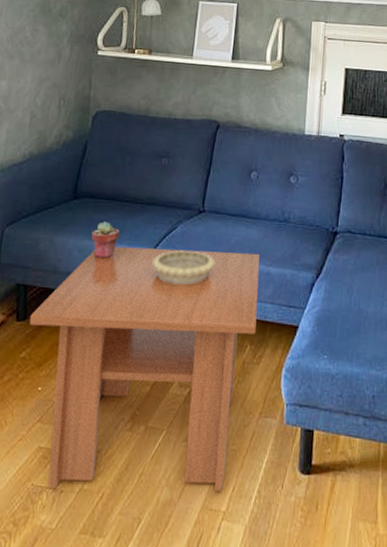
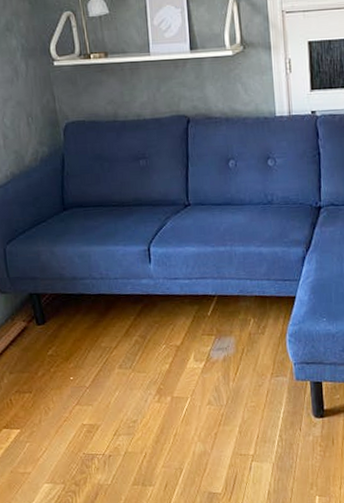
coffee table: present [29,246,260,491] -> none [48,236,256,454]
potted succulent: present [91,222,119,259] -> none [87,227,113,262]
decorative bowl: present [152,250,215,285] -> none [149,243,209,275]

